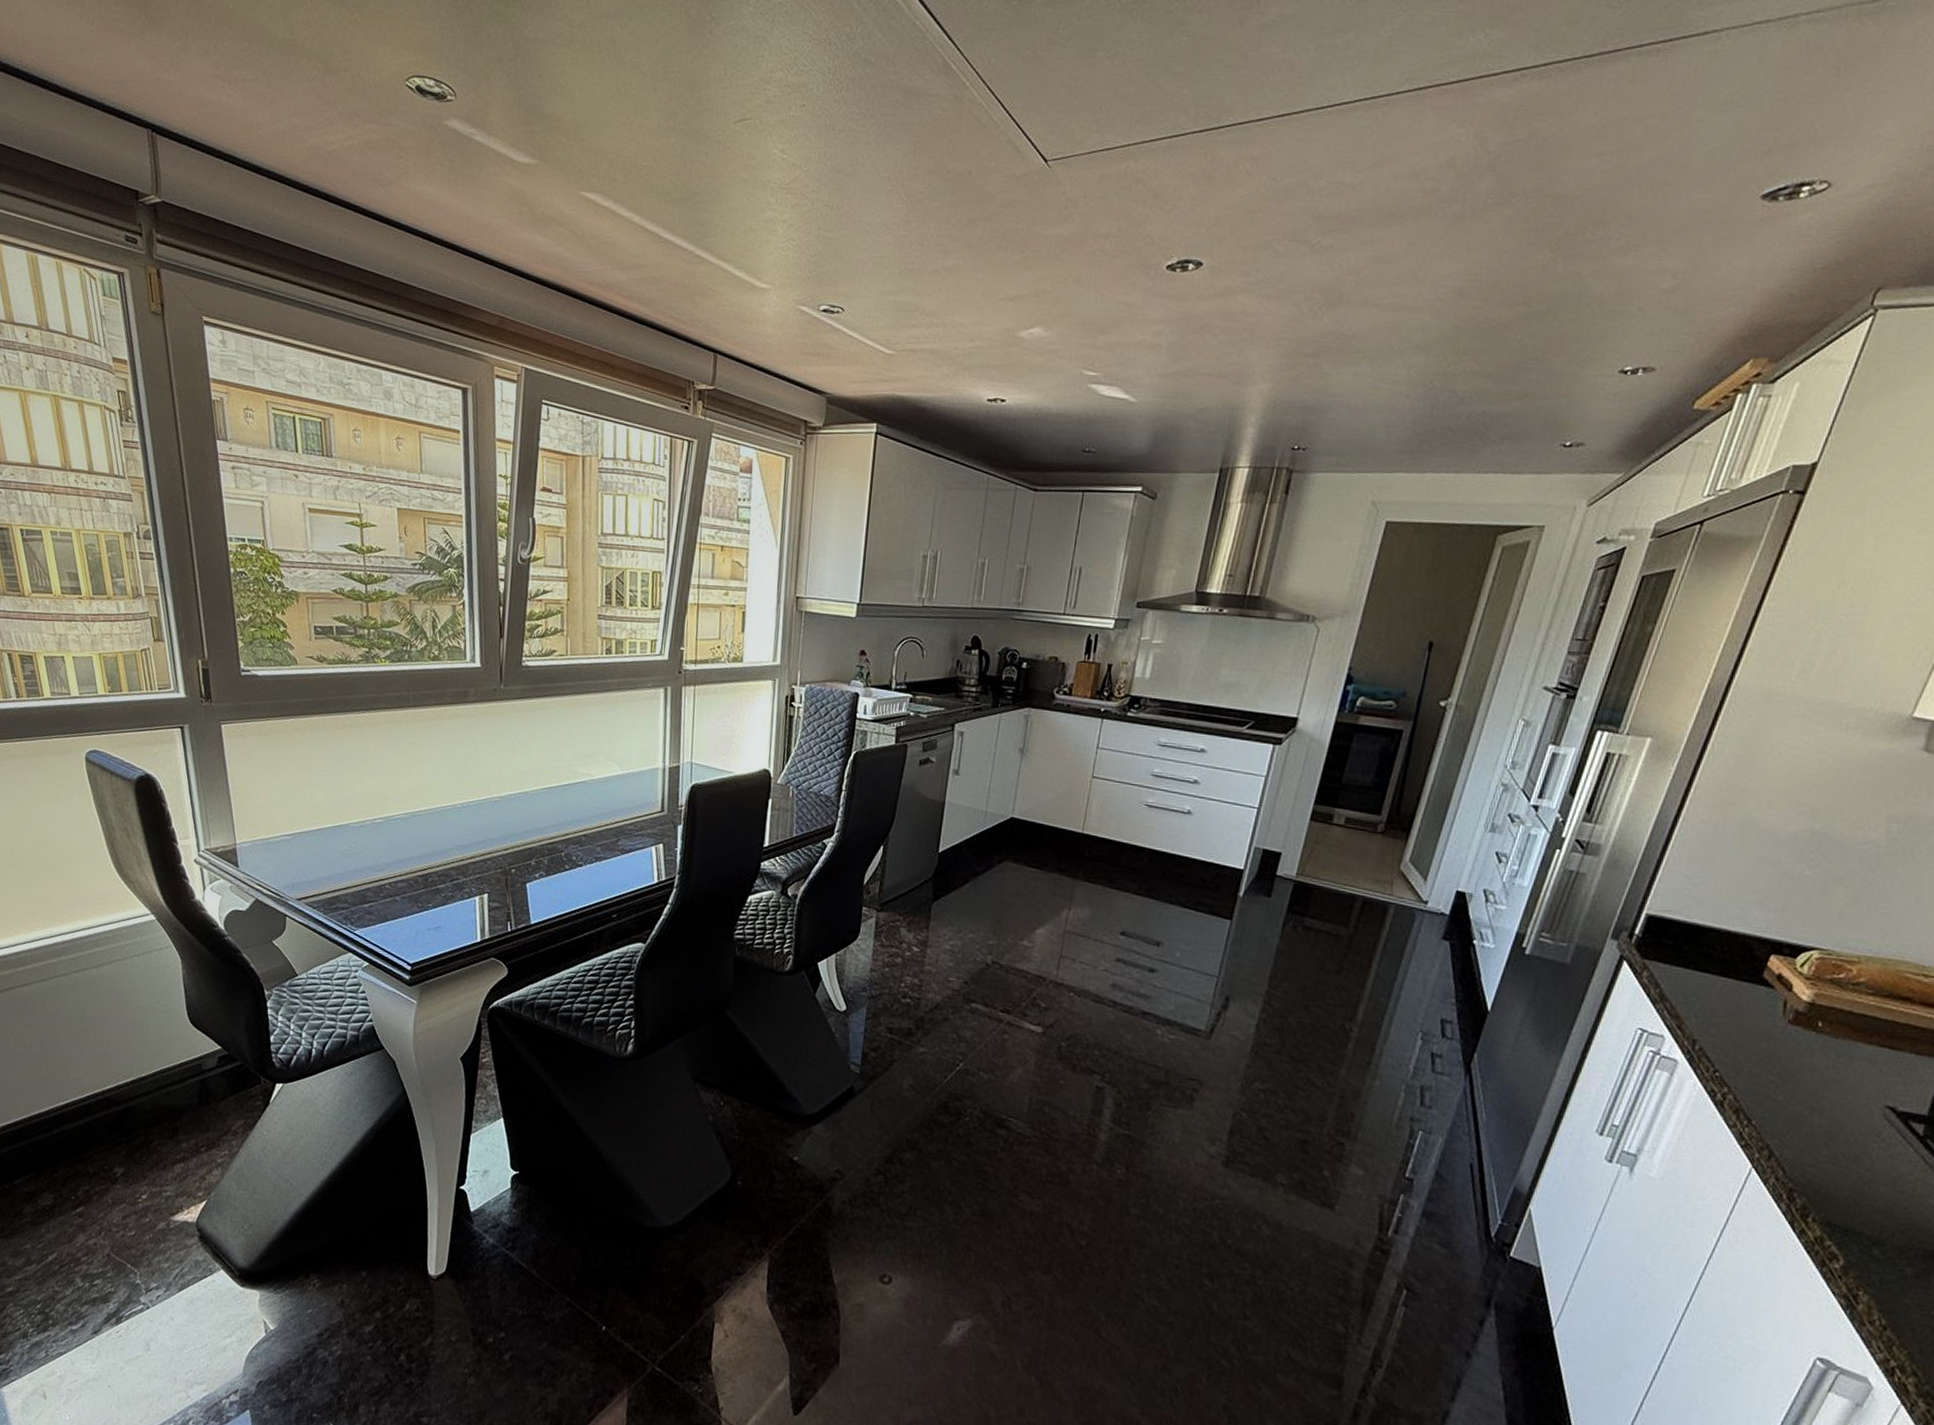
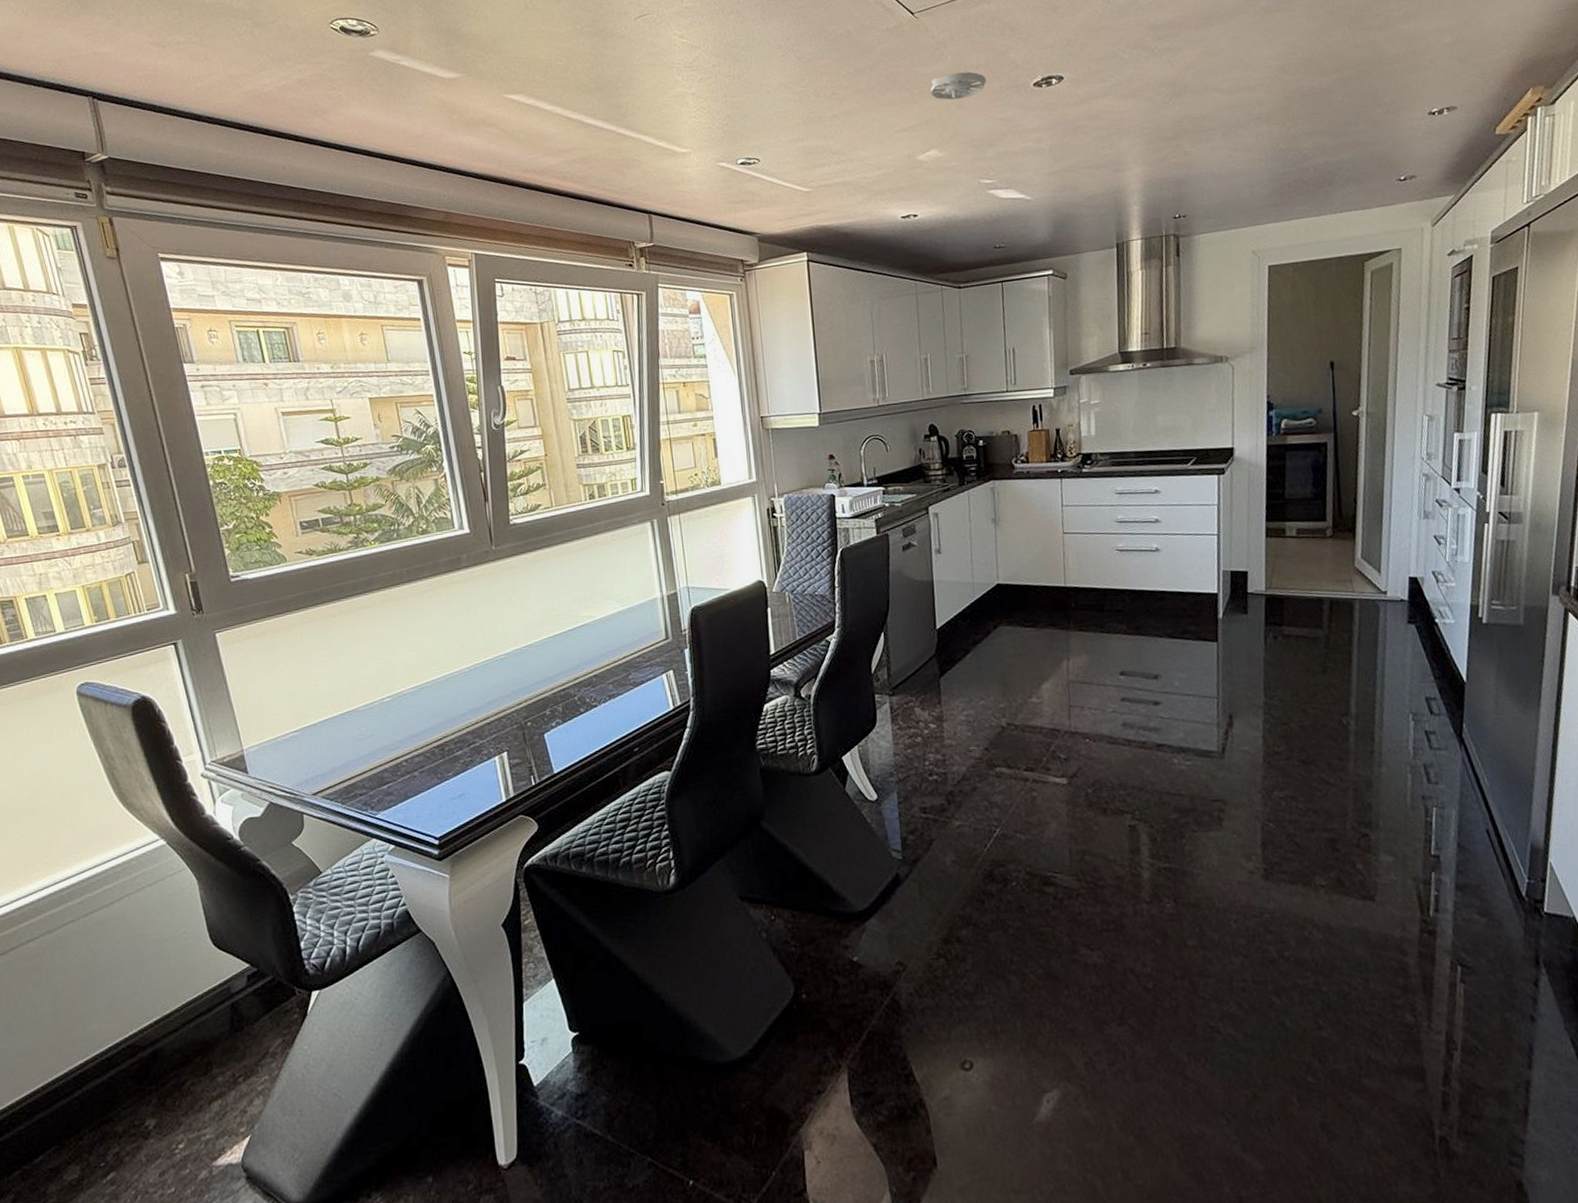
smoke detector: none [1048,240,1114,272] -> present [930,71,986,100]

